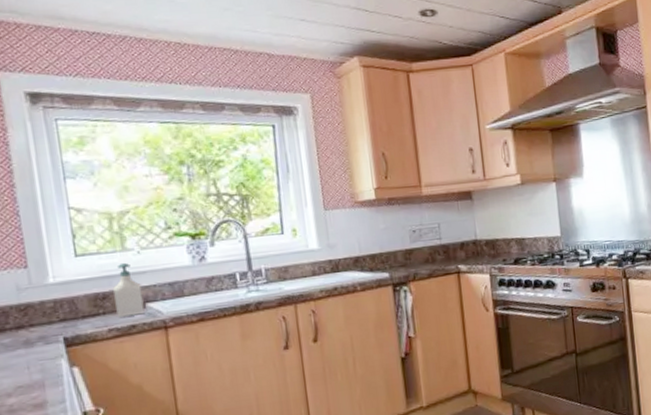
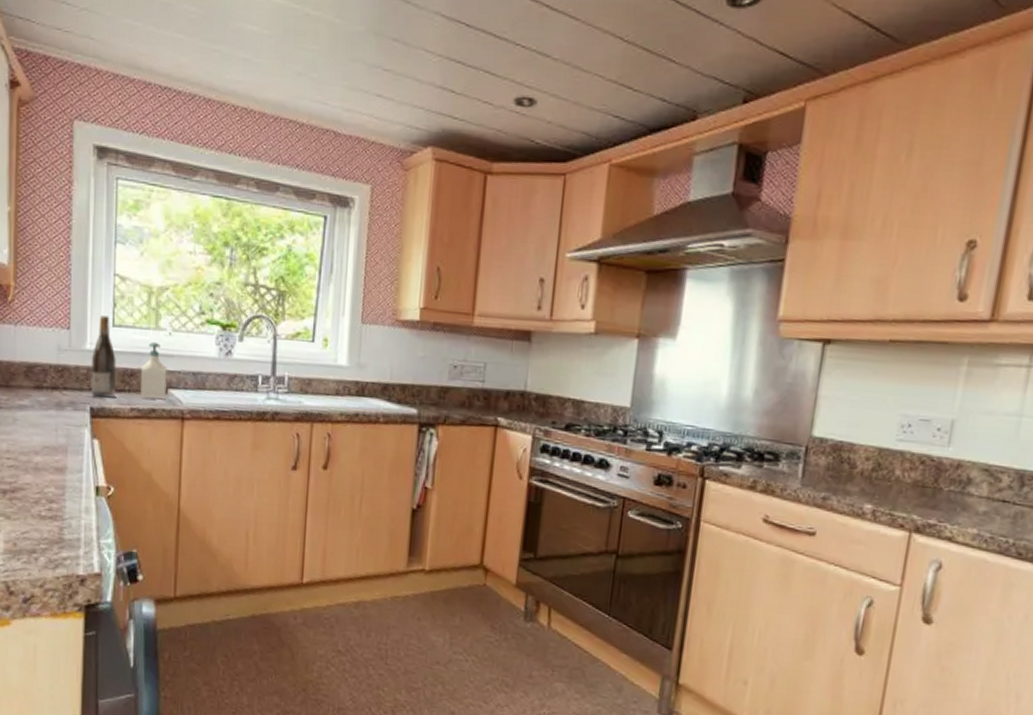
wine bottle: none [56,248,90,327] -> present [90,315,116,398]

